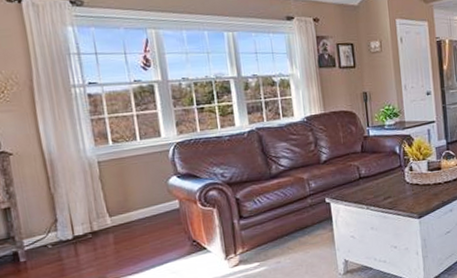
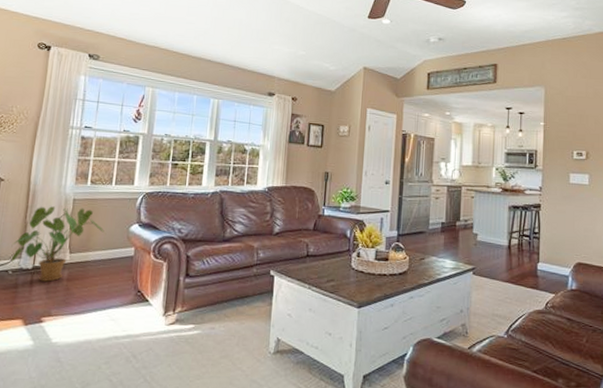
house plant: none [42,169,141,249] -> present [12,206,104,282]

